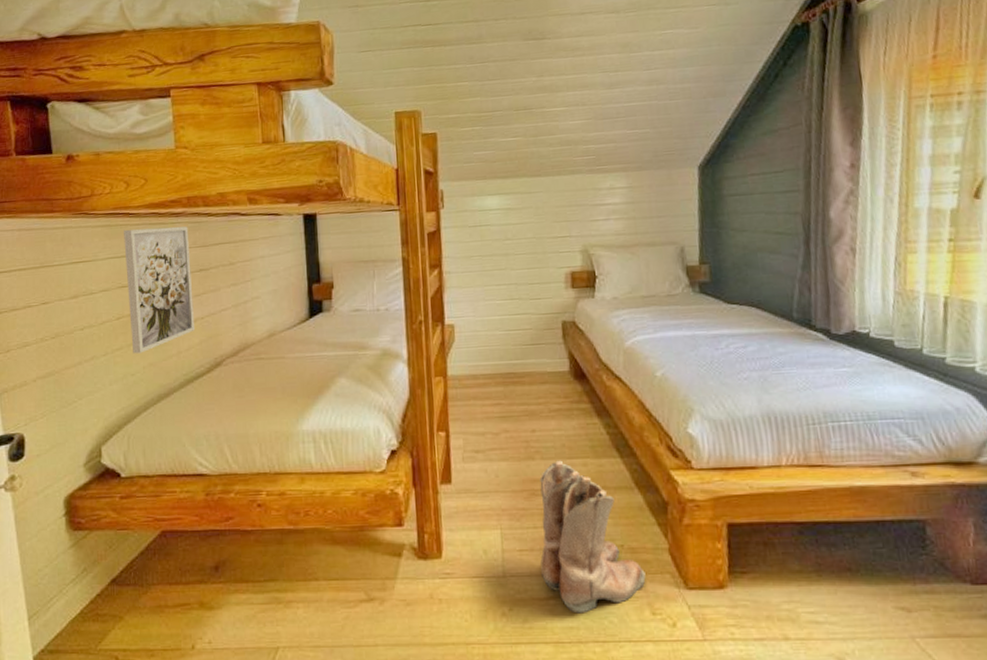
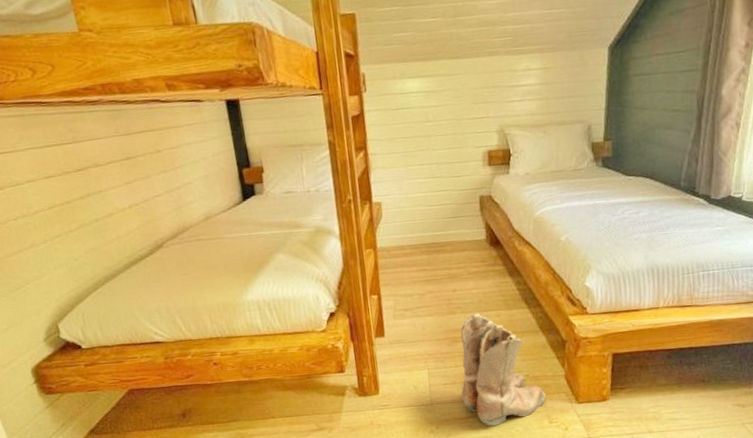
wall art: present [124,226,196,354] -> none [39,115,132,240]

